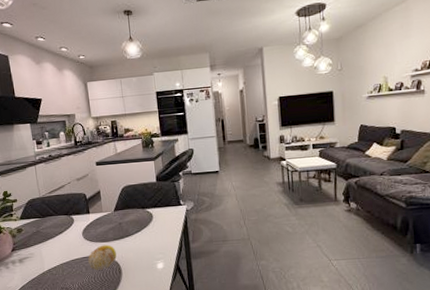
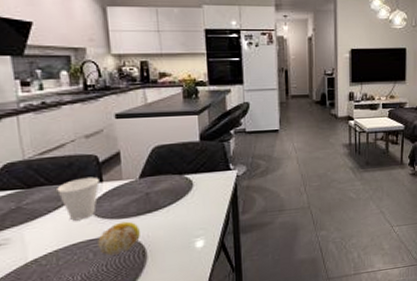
cup: none [60,210,88,242] -> present [57,177,100,221]

